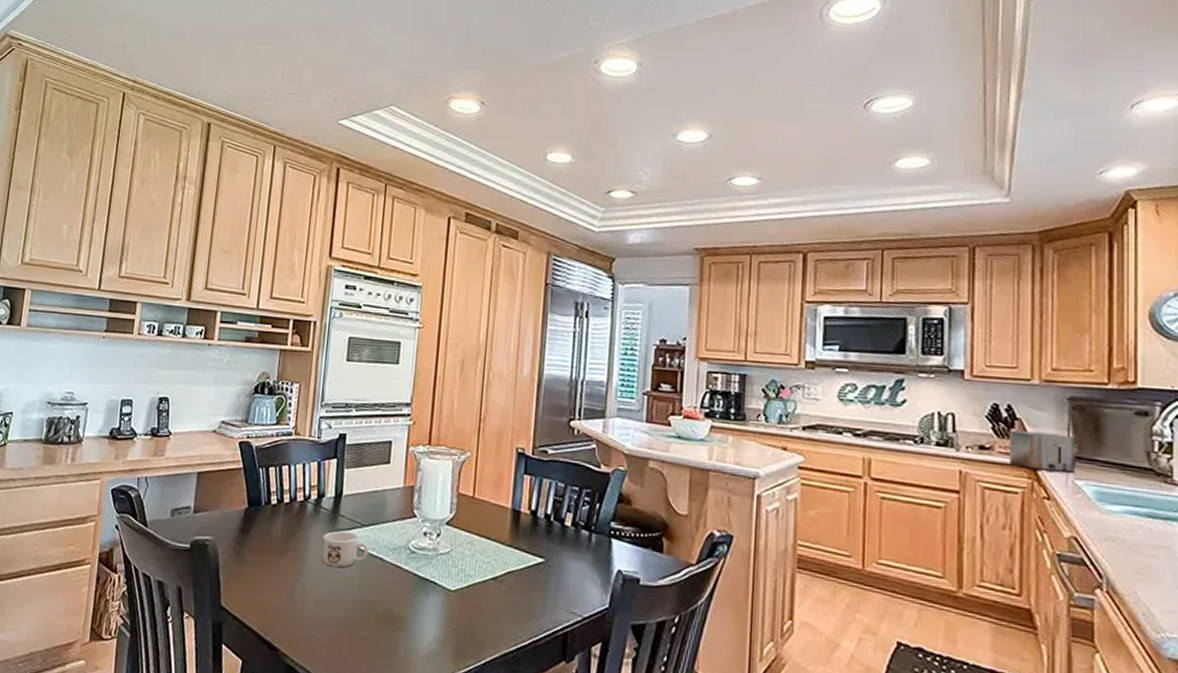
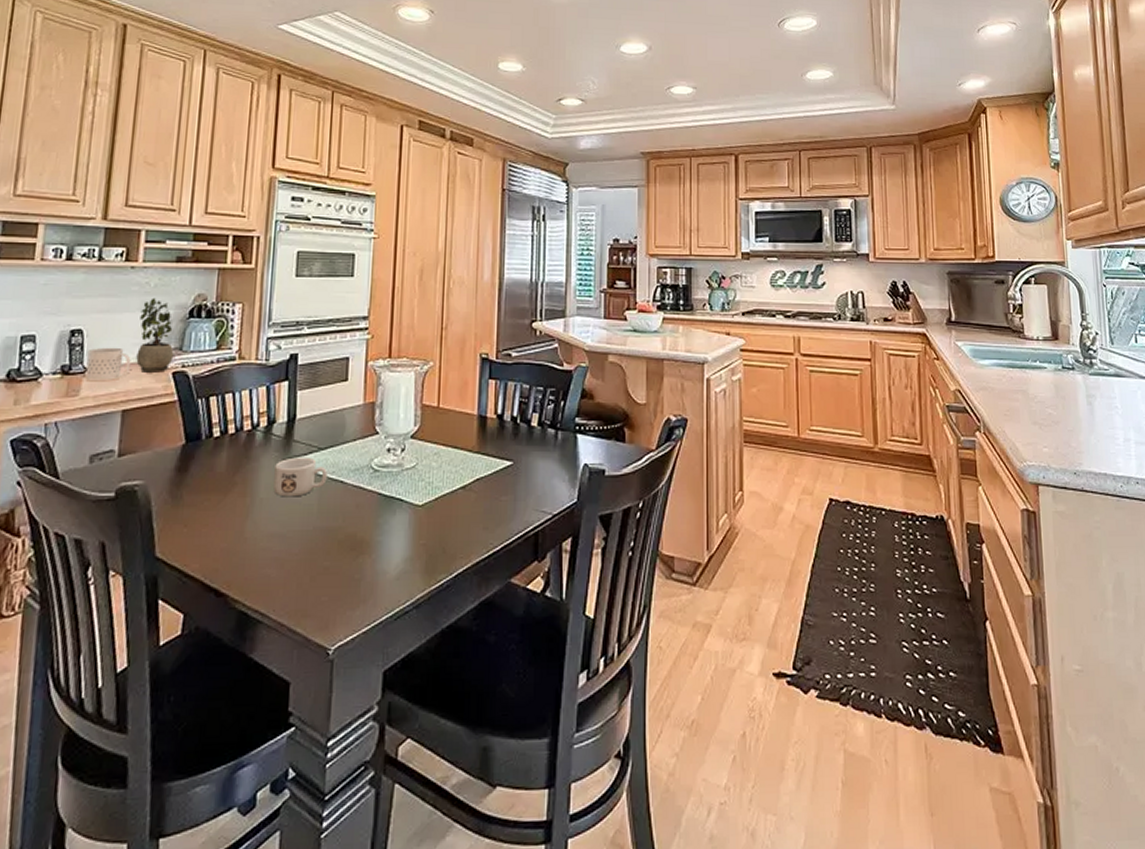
mug: none [169,414,206,446] -> present [85,347,131,382]
potted plant: none [210,373,241,441] -> present [136,297,174,373]
toaster: present [1008,430,1077,474] -> none [905,303,957,337]

